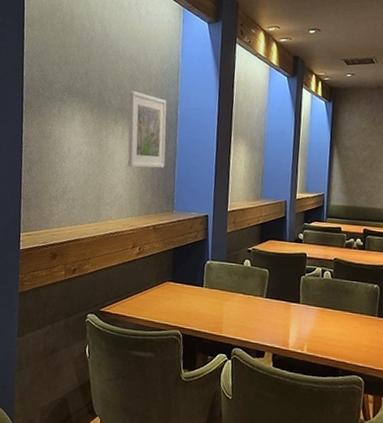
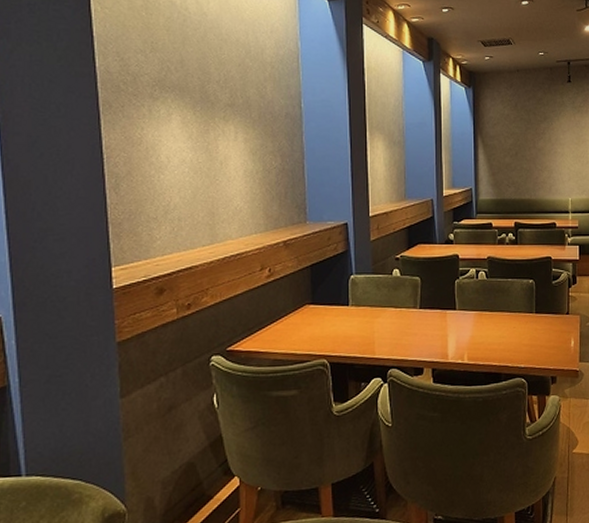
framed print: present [127,90,167,169] -> none [240,81,291,174]

